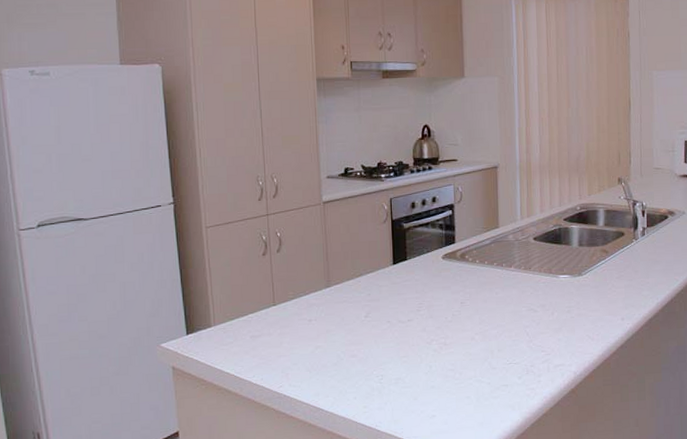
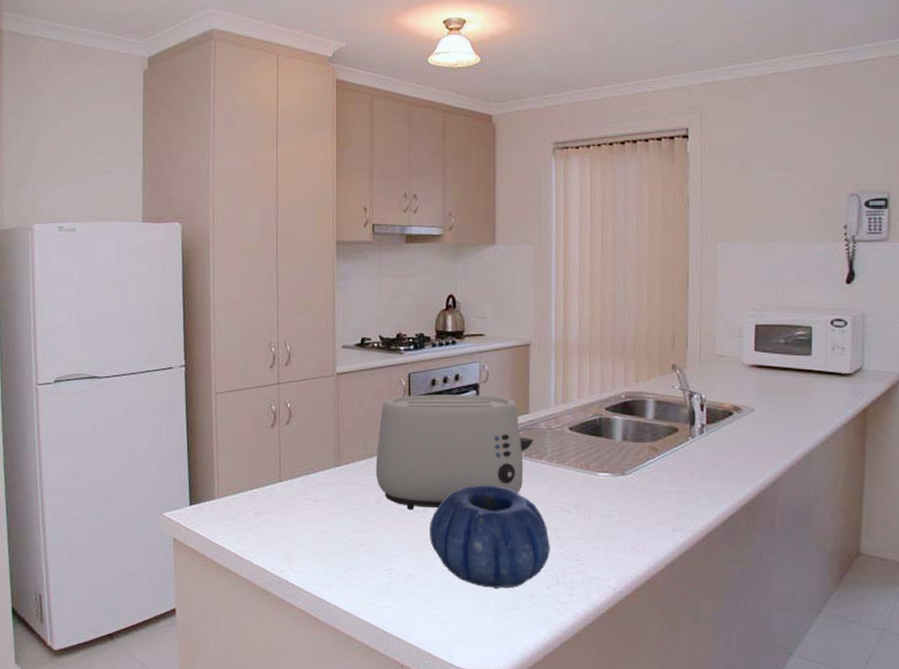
toaster: none [363,214,504,322] -> present [375,394,534,511]
decorative bowl: none [415,292,521,383] -> present [430,484,550,589]

